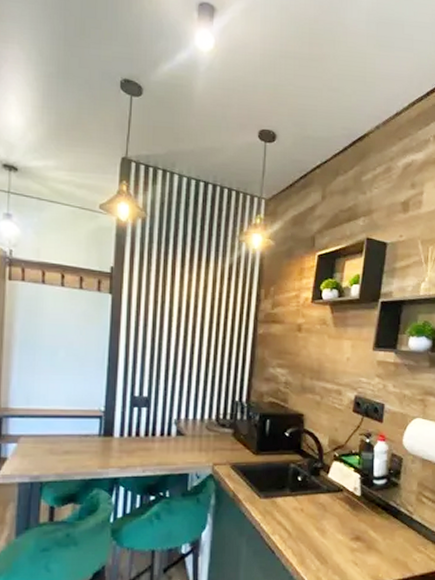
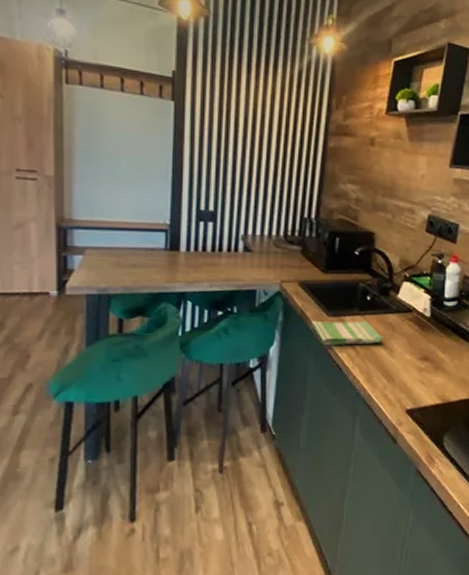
dish towel: none [243,502,316,529] -> present [311,320,385,346]

